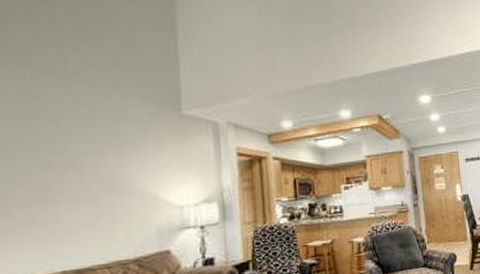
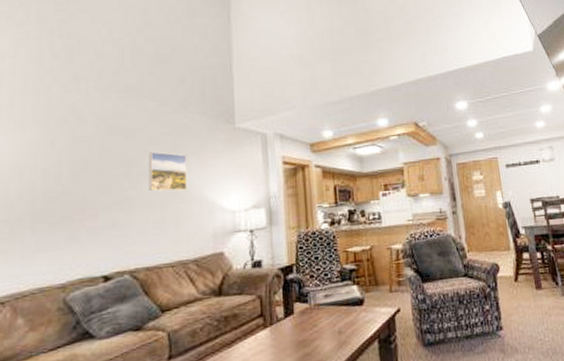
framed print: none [75,139,126,185] -> present [148,151,188,192]

